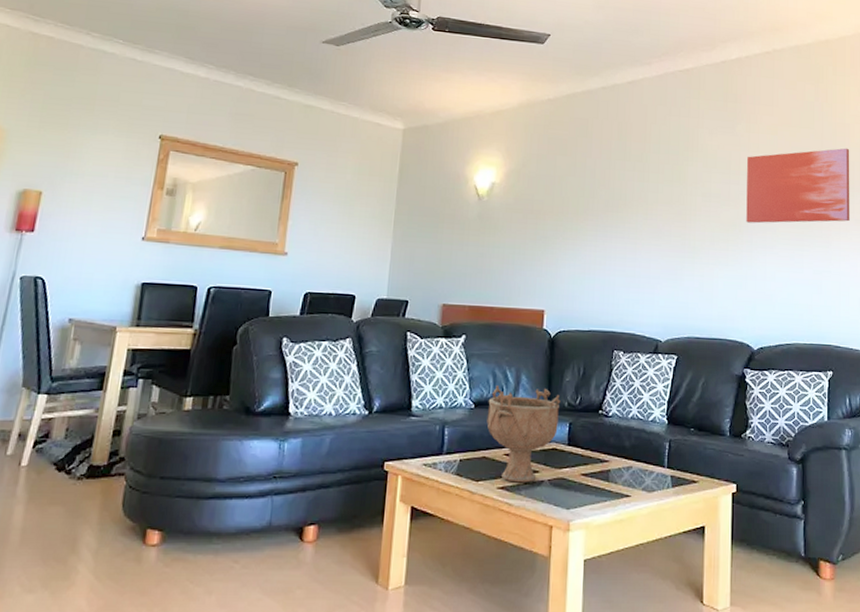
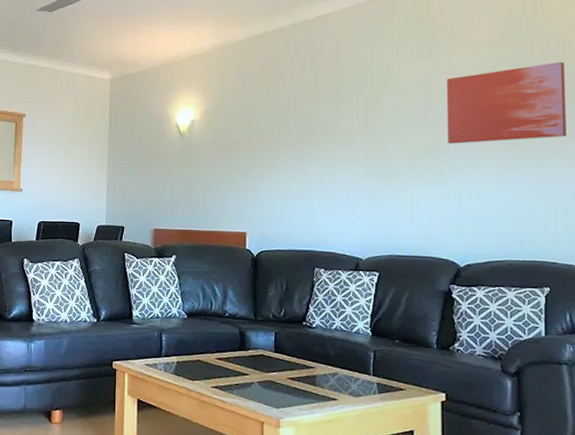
decorative bowl: present [486,385,561,483] -> none [199,299,266,384]

